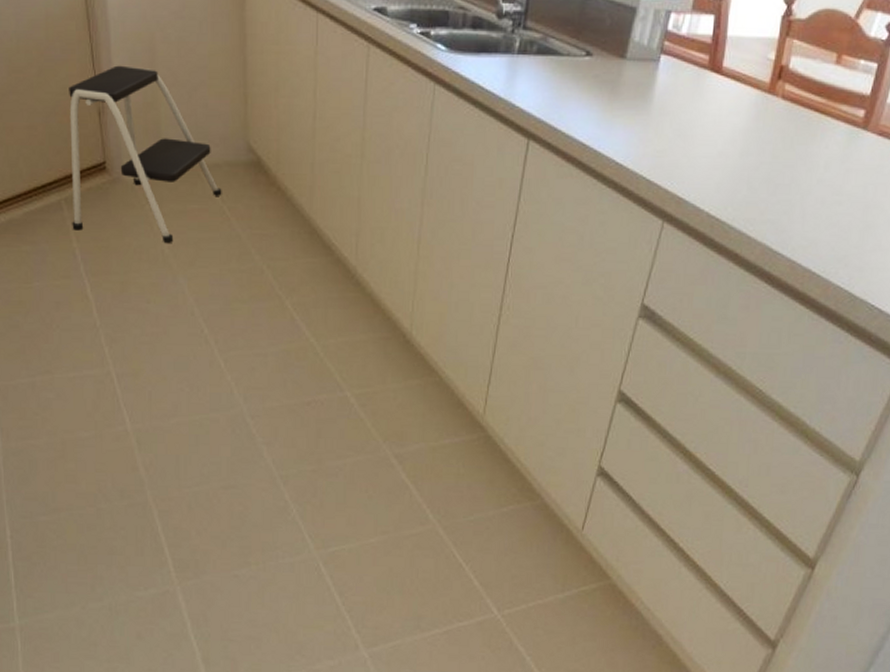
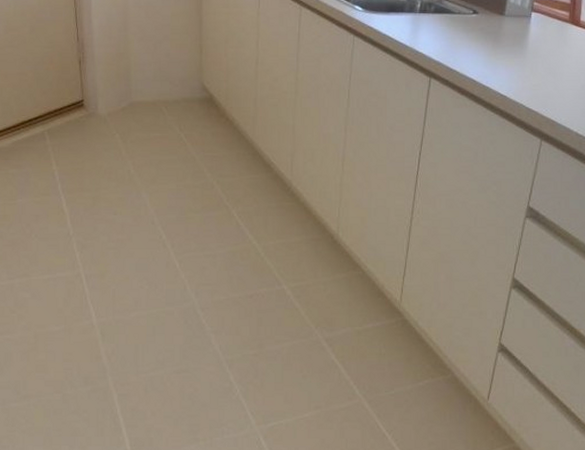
step stool: present [69,65,222,243] -> none [53,24,180,164]

